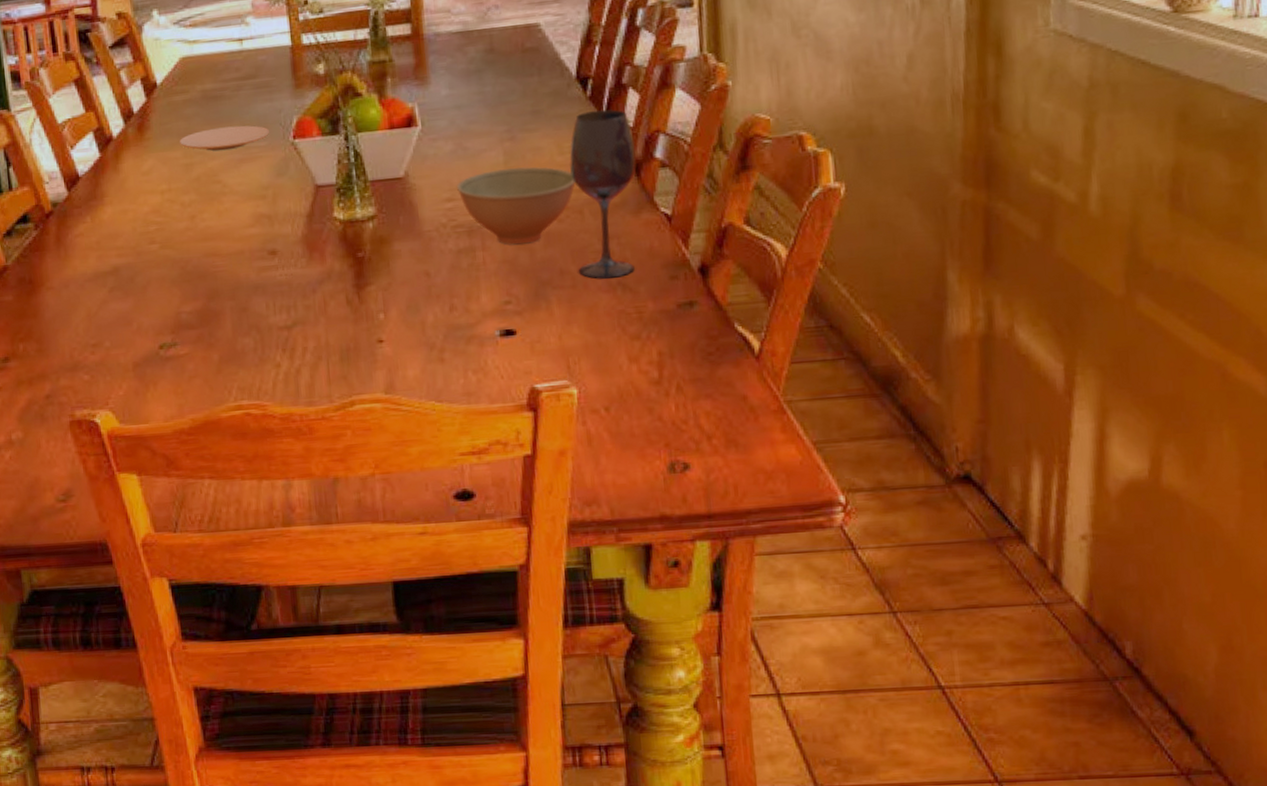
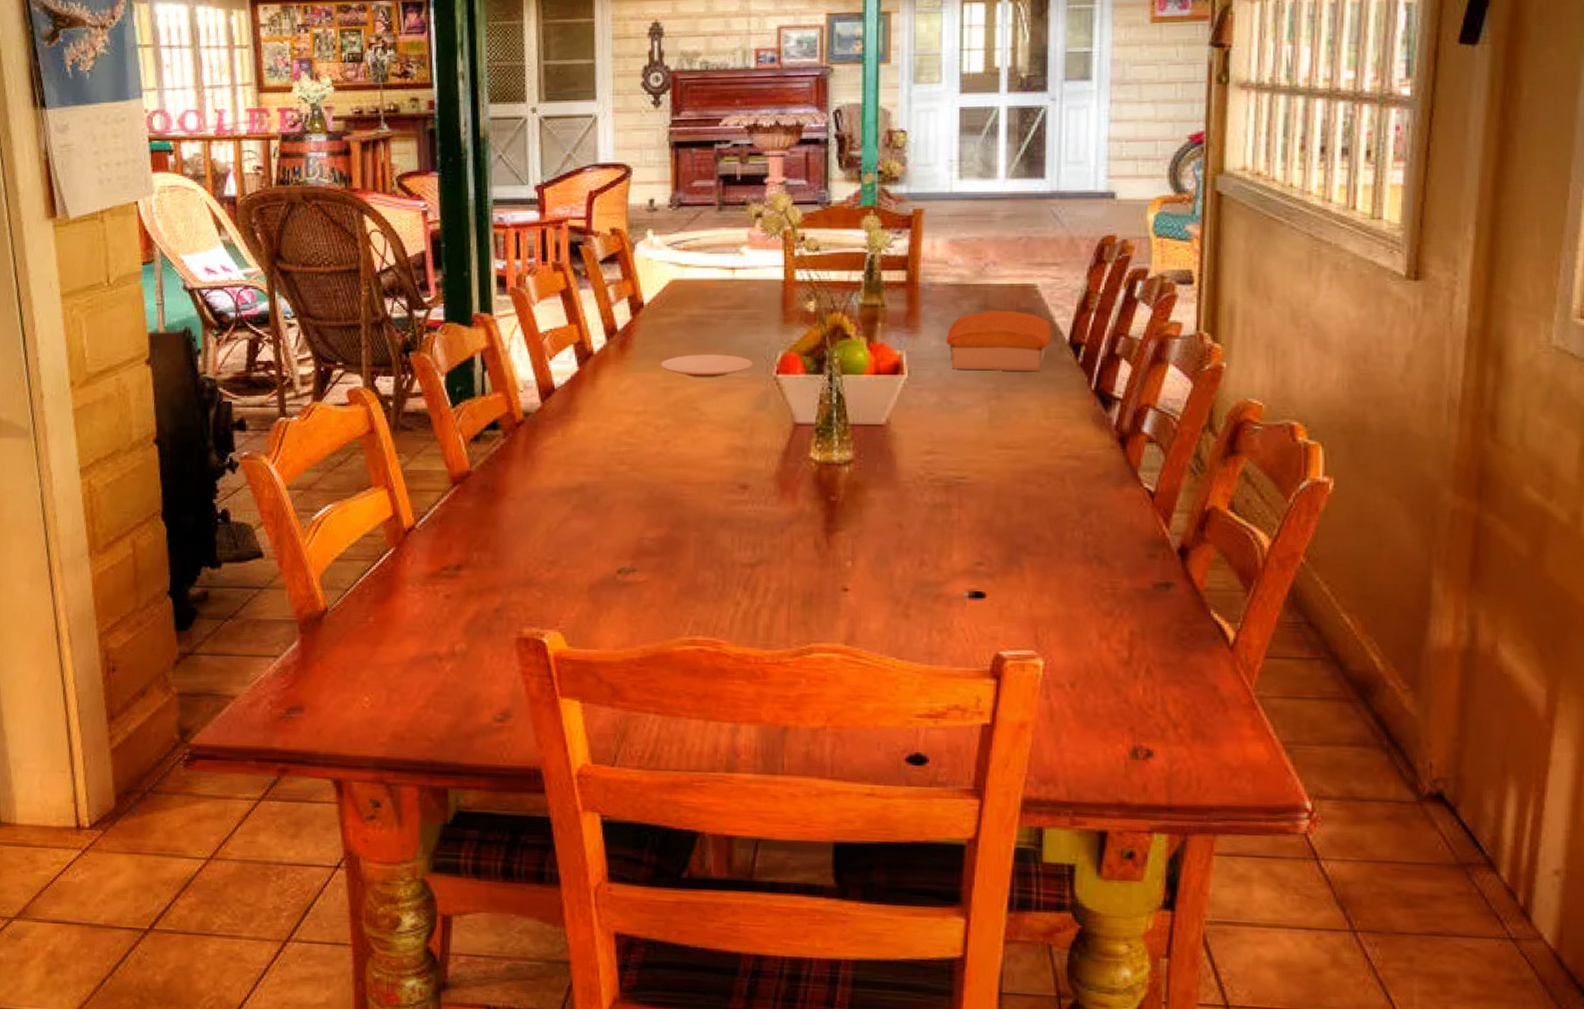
bread loaf: none [455,52,559,116] -> present [946,310,1052,372]
bowl: present [456,166,576,245] -> none [937,426,1059,505]
wineglass: present [569,109,637,279] -> none [1055,377,1124,550]

